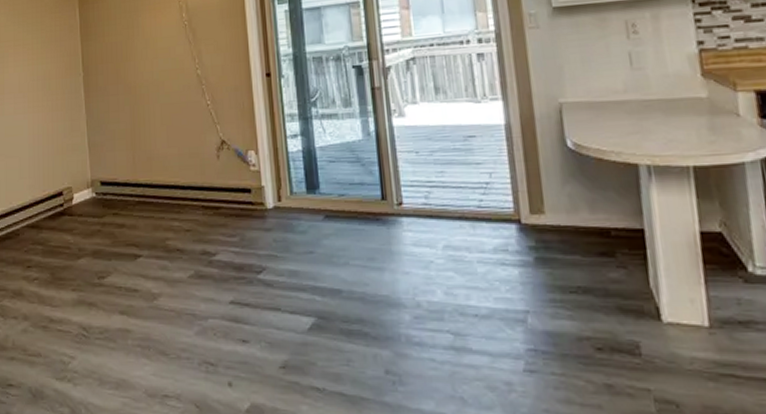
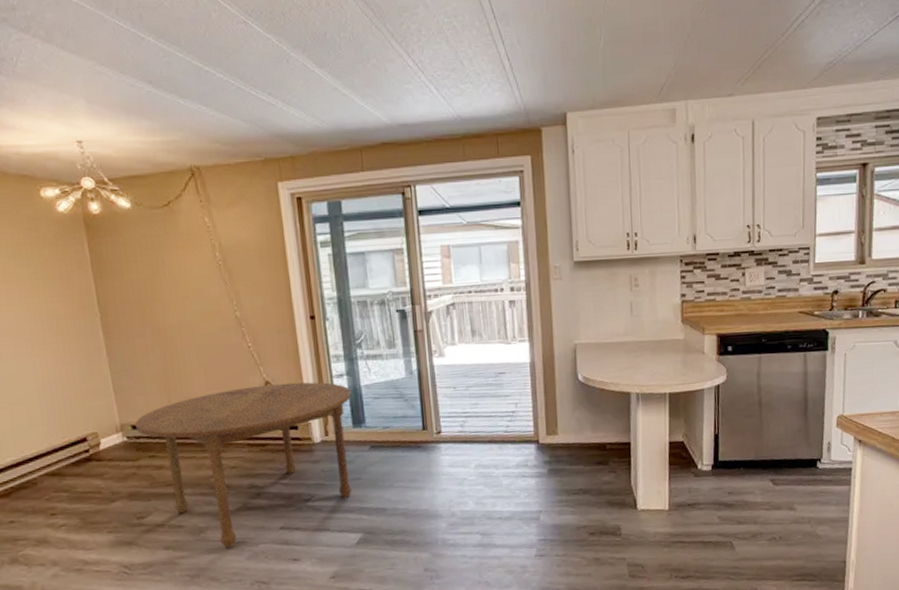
dining table: none [104,142,306,320] -> present [135,382,352,548]

